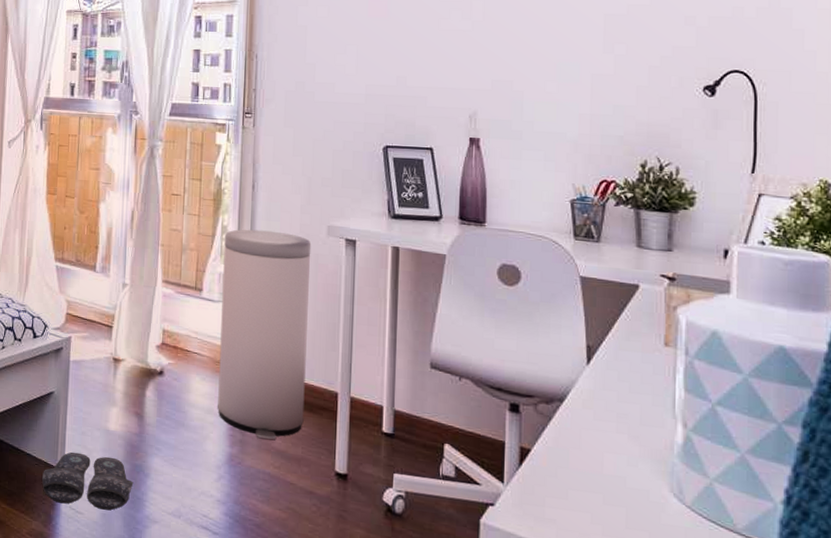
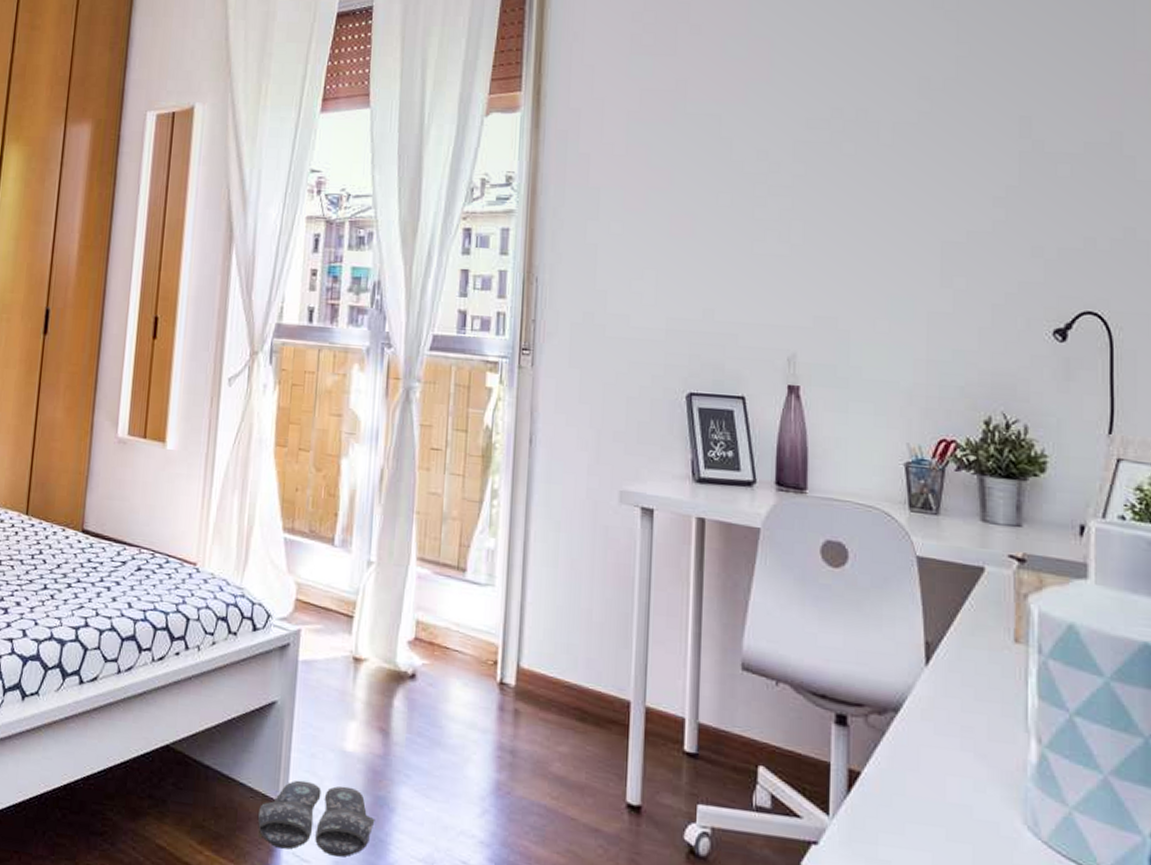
pedal bin: present [218,229,312,441] -> none [483,494,600,764]

